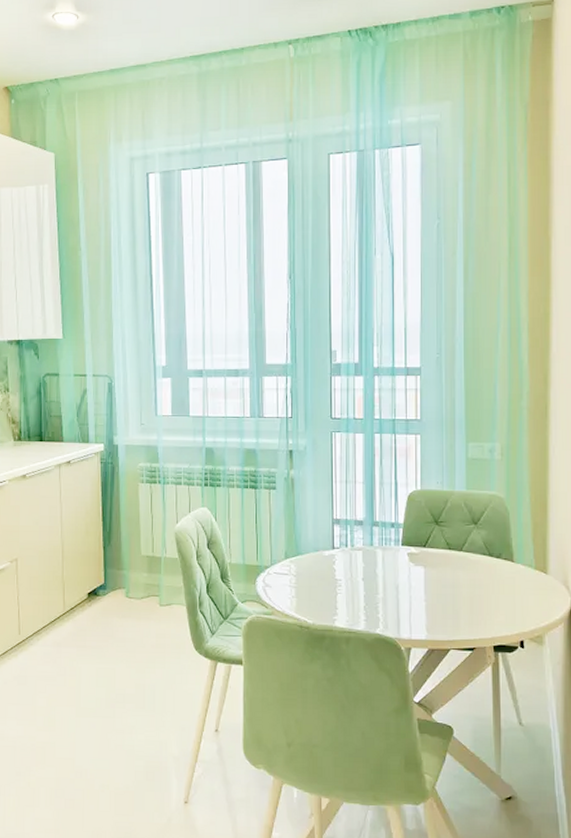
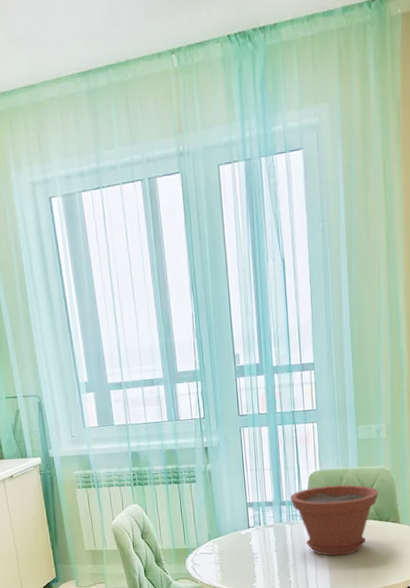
plant pot: none [384,508,490,594] -> present [290,484,379,556]

